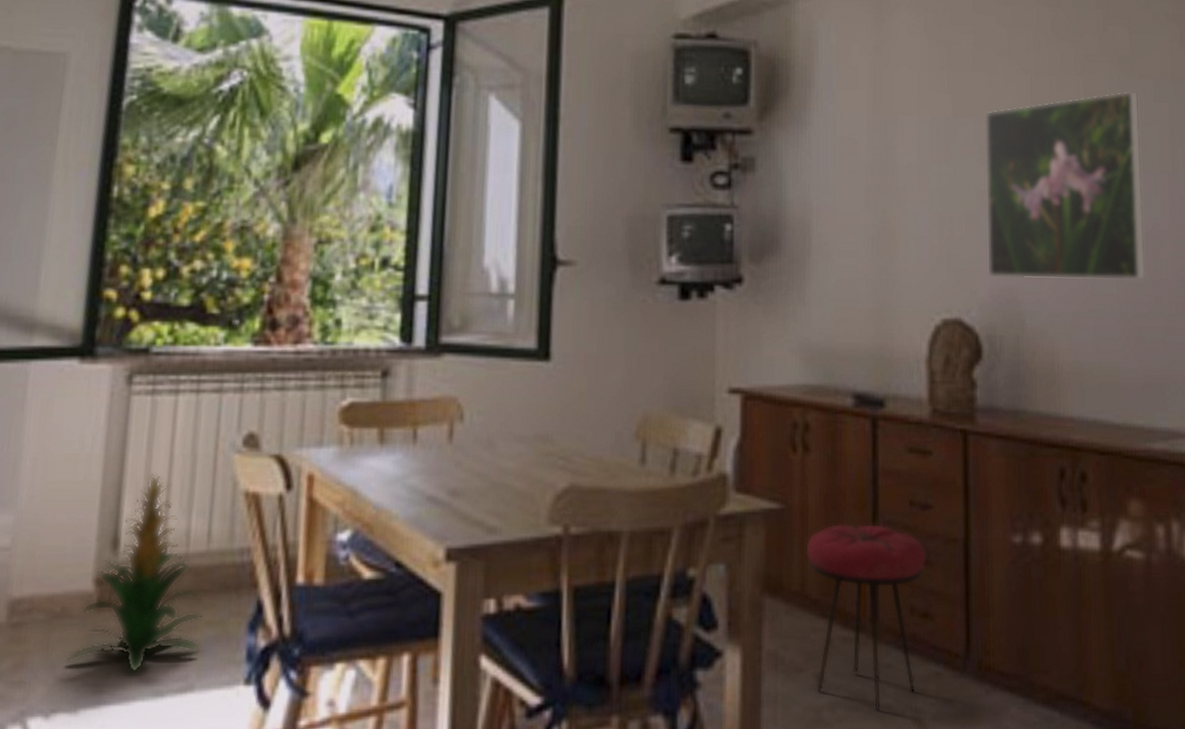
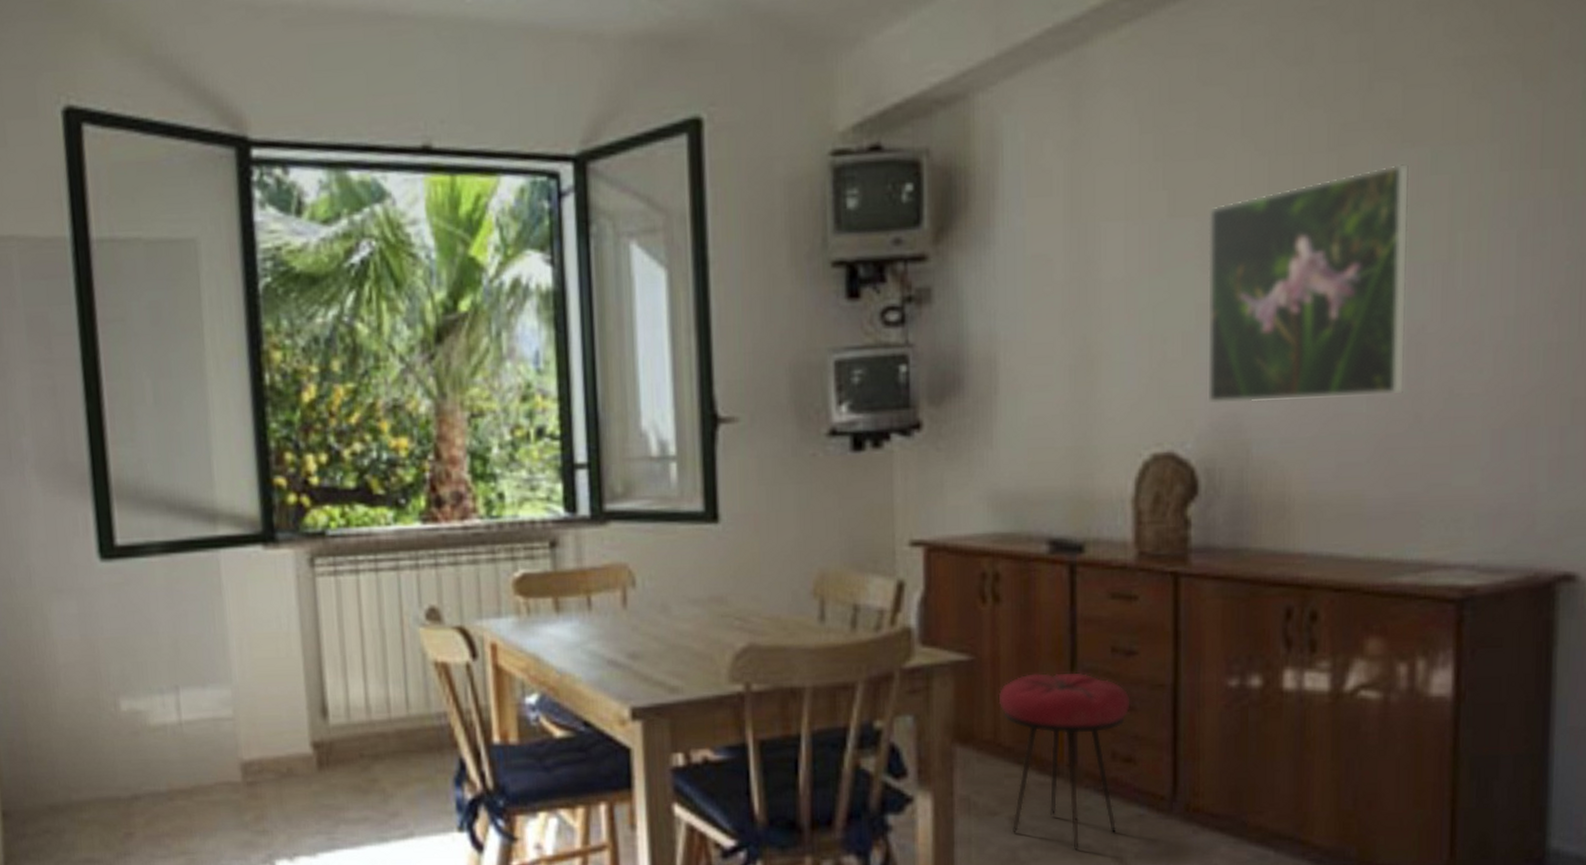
indoor plant: present [66,473,203,673] -> none [299,648,414,822]

